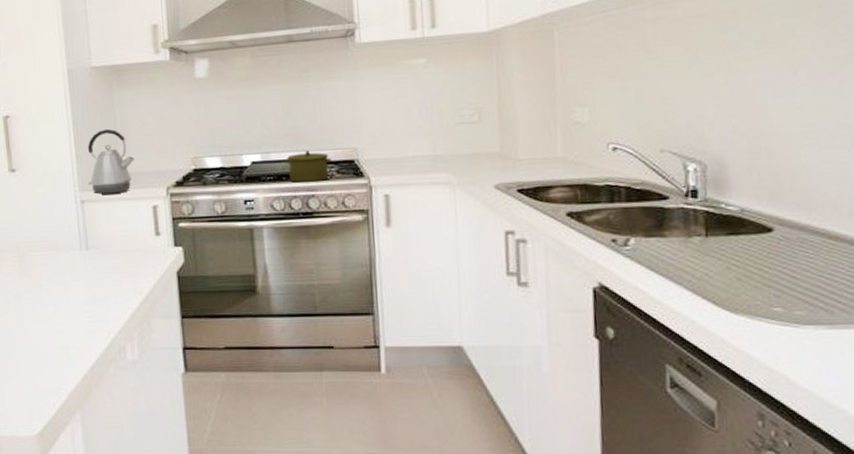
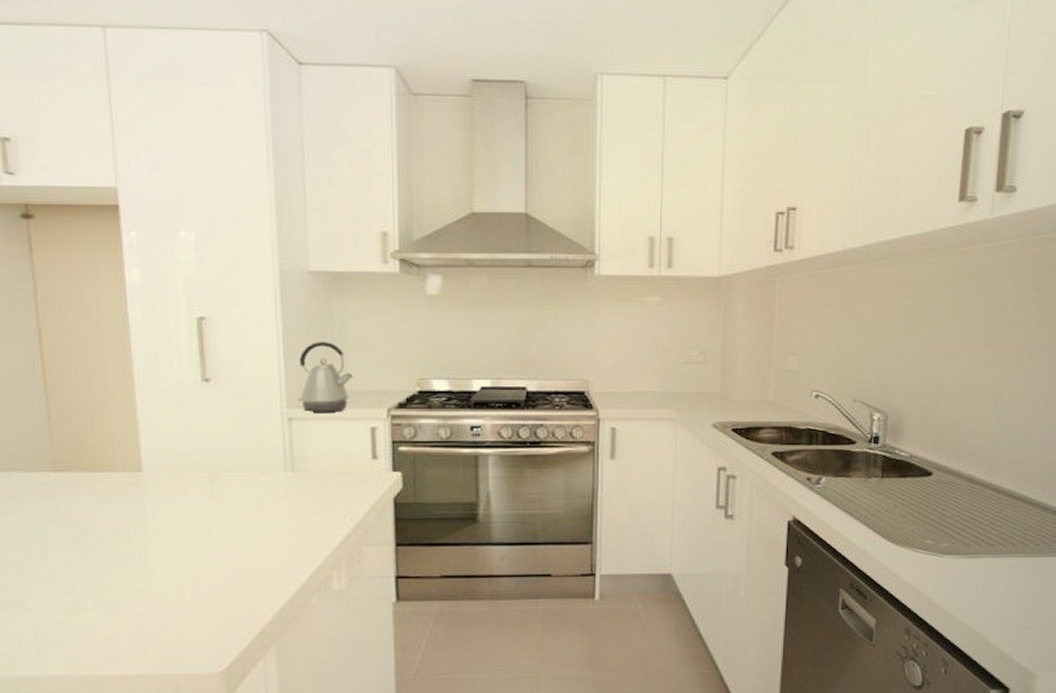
cooking pot: present [284,151,332,184] -> none [515,379,563,412]

